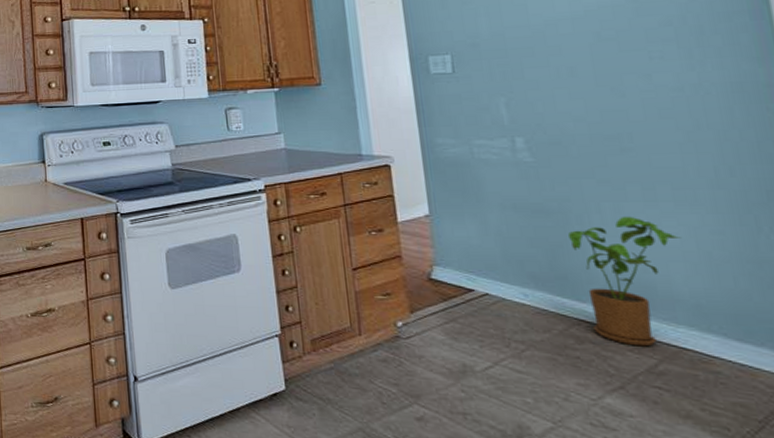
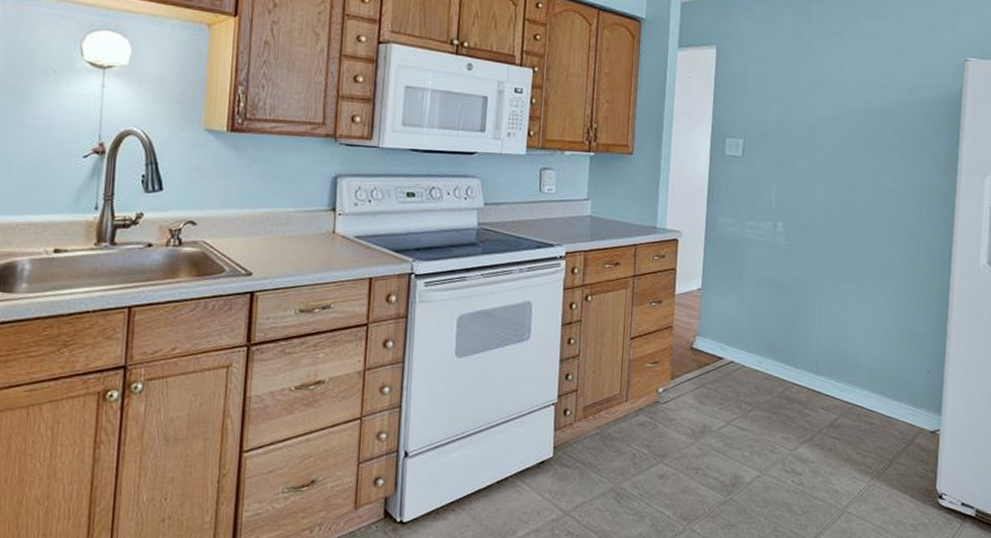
house plant: present [569,216,681,347] -> none [799,295,871,405]

